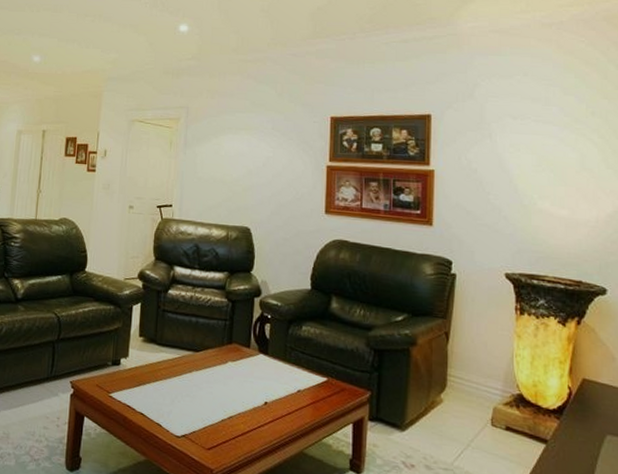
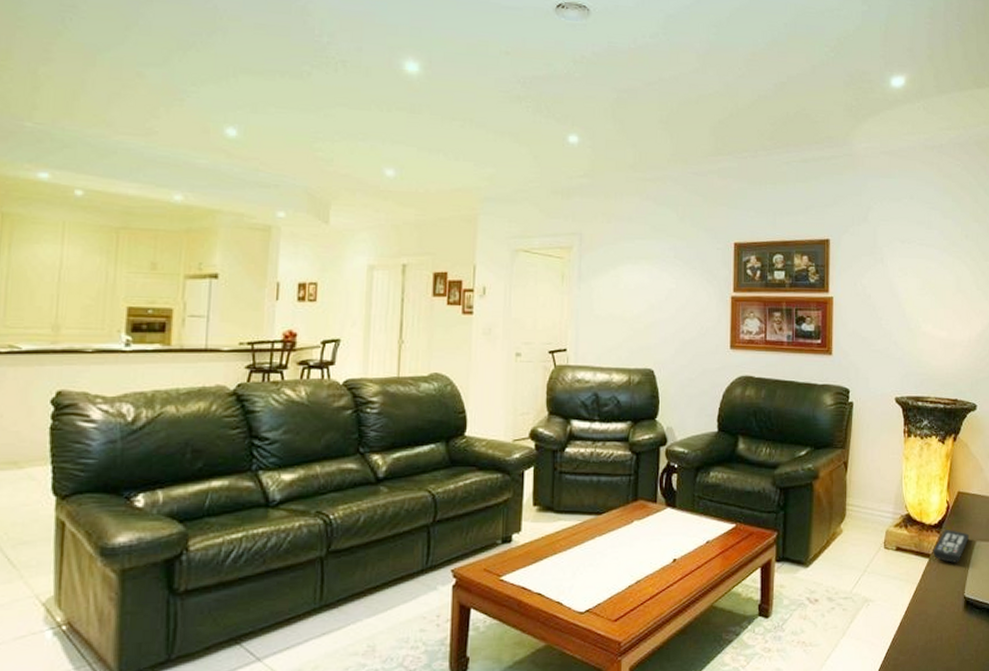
remote control: none [551,417,597,454] -> present [933,530,969,563]

